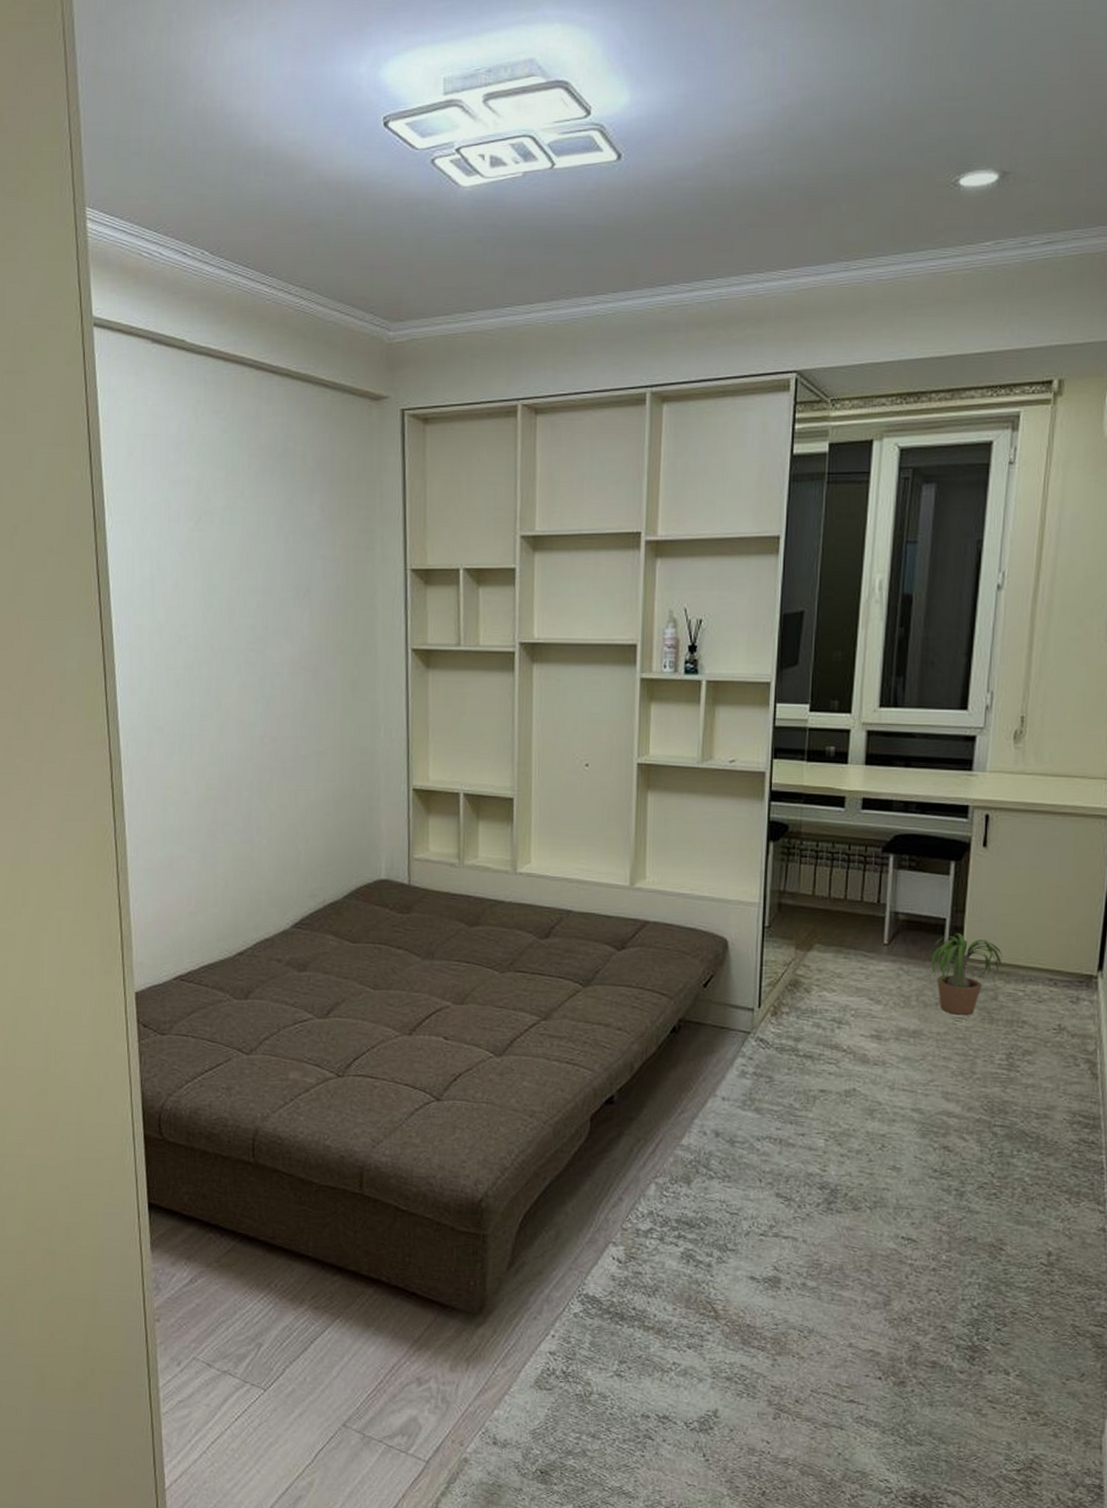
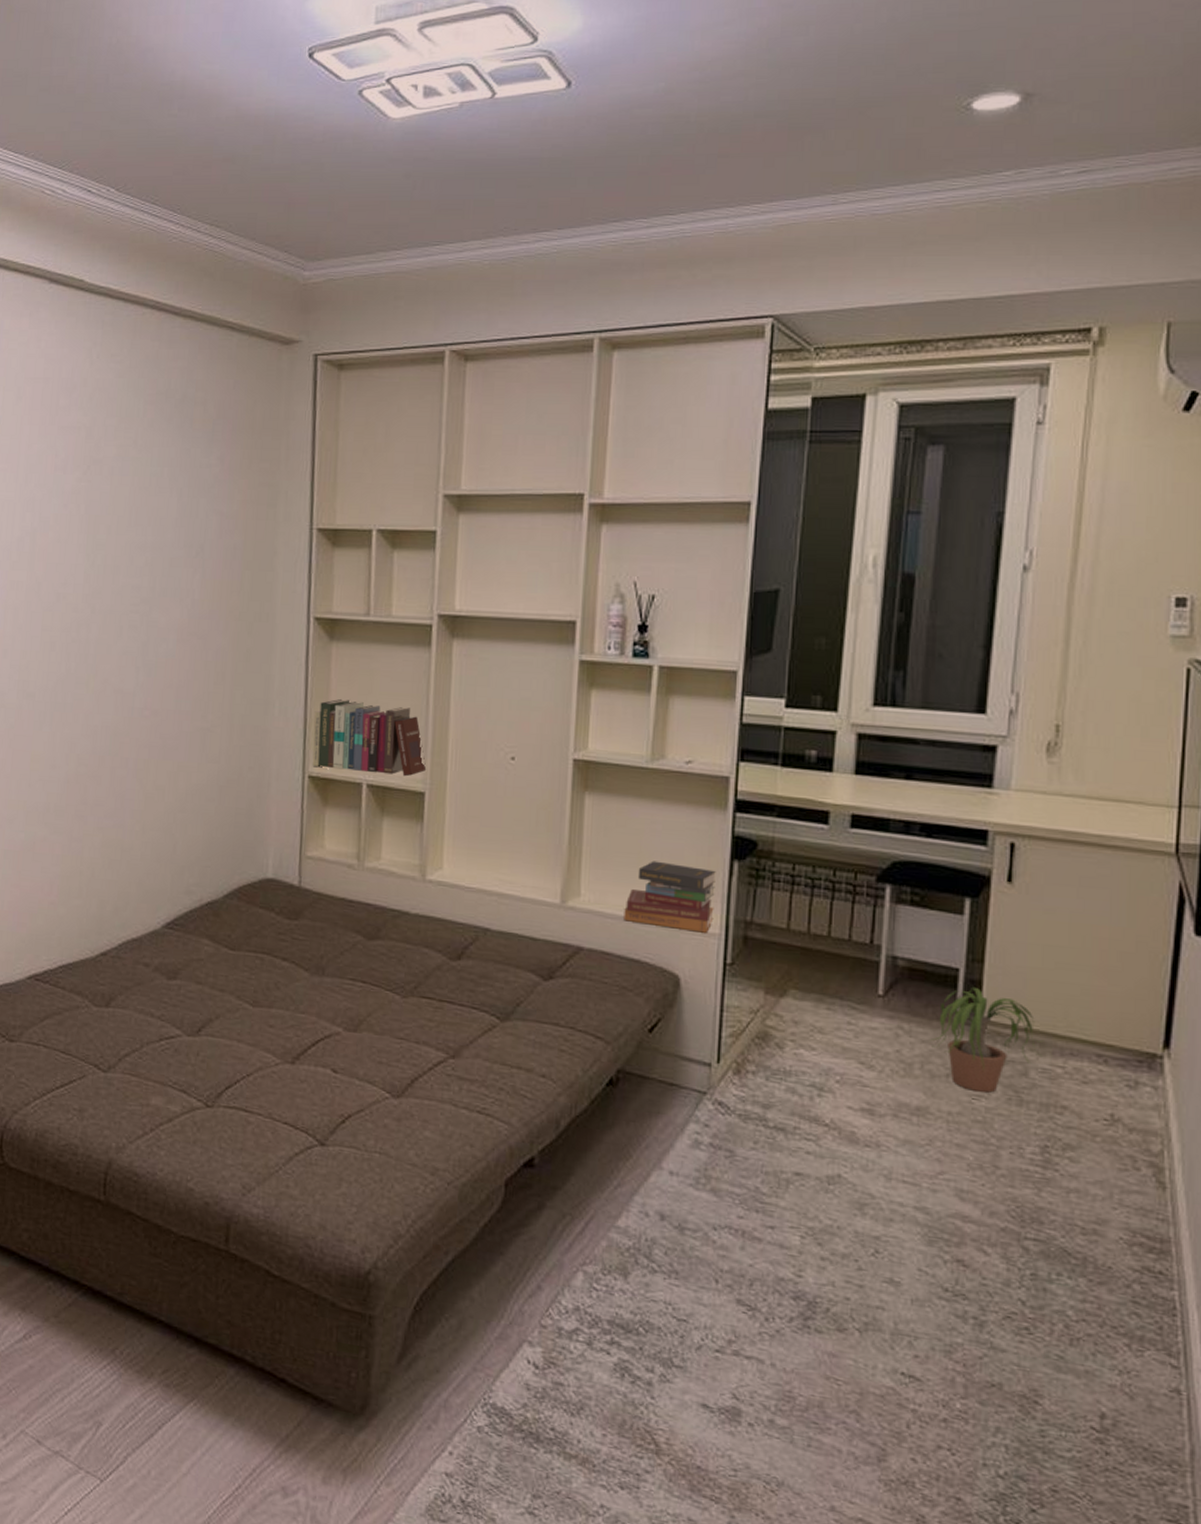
books: none [415,721,514,785] -> present [312,699,427,777]
books: none [682,845,755,903] -> present [624,860,716,933]

